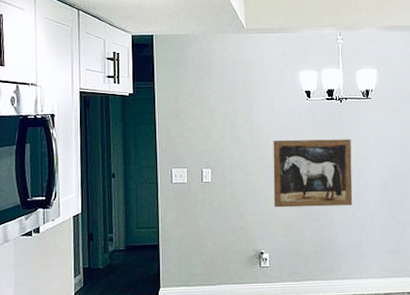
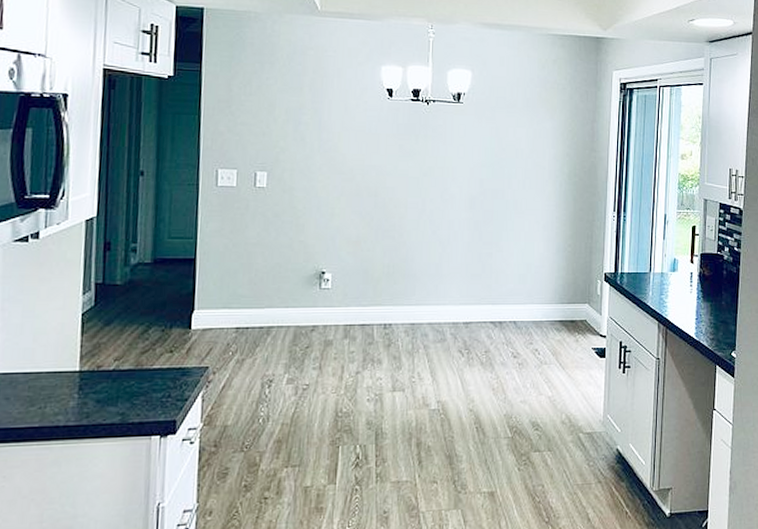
wall art: present [273,139,353,208] -> none [341,142,437,222]

